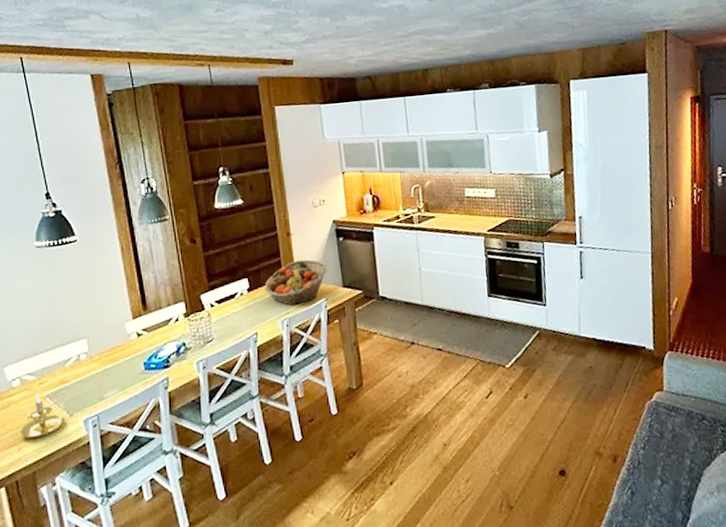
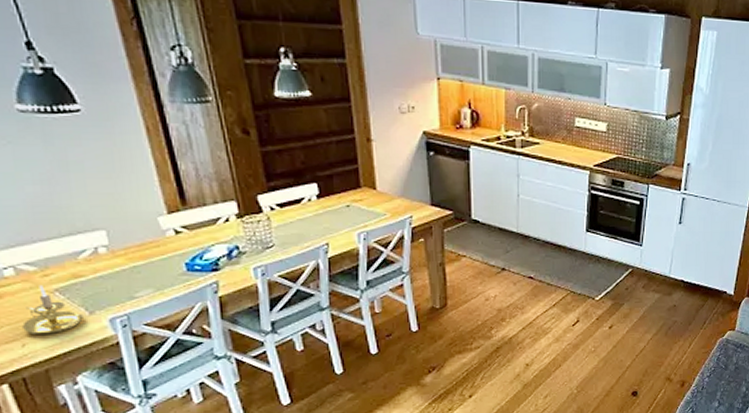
fruit basket: present [264,259,328,305] -> none [337,170,414,218]

